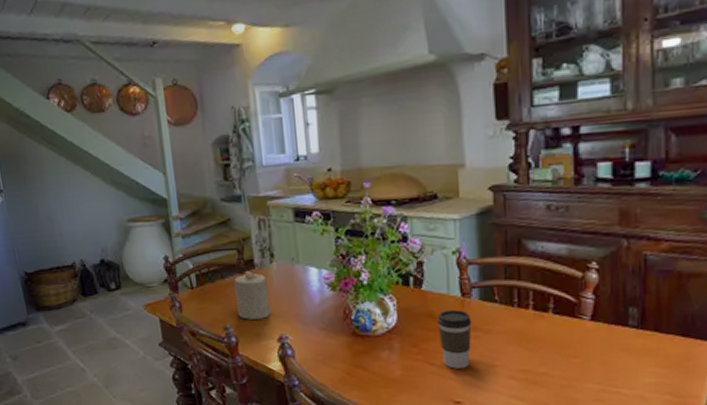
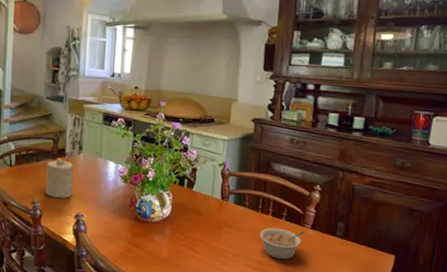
coffee cup: present [437,309,472,369] -> none [200,208,227,256]
legume: none [519,324,583,364] -> present [259,227,305,259]

